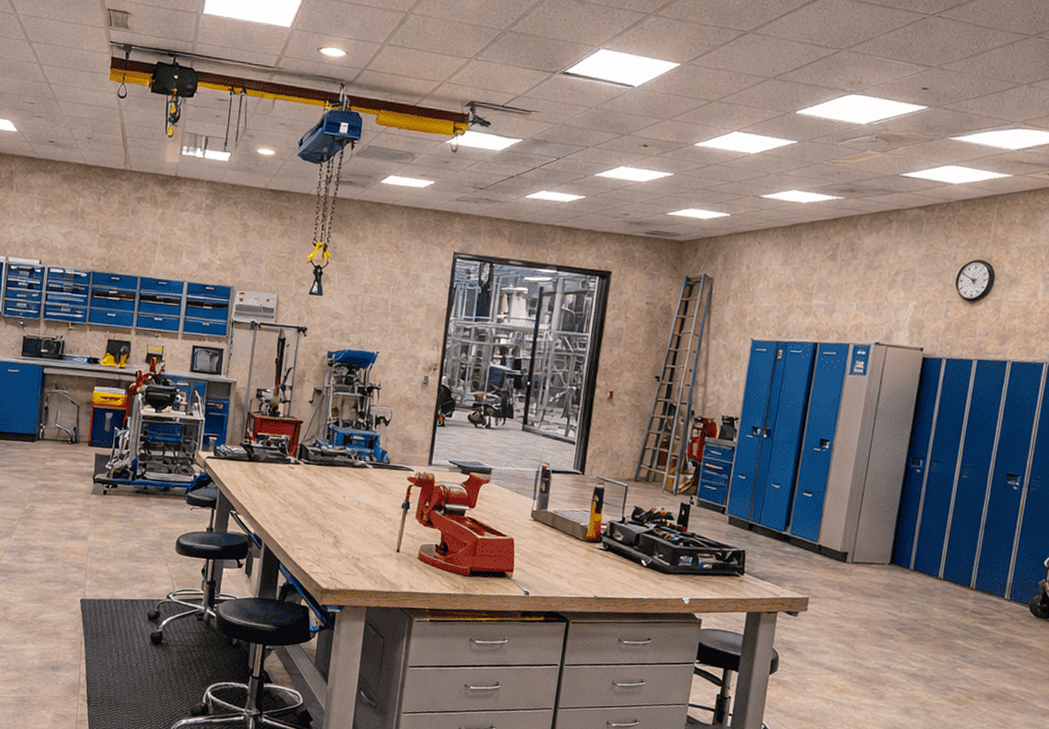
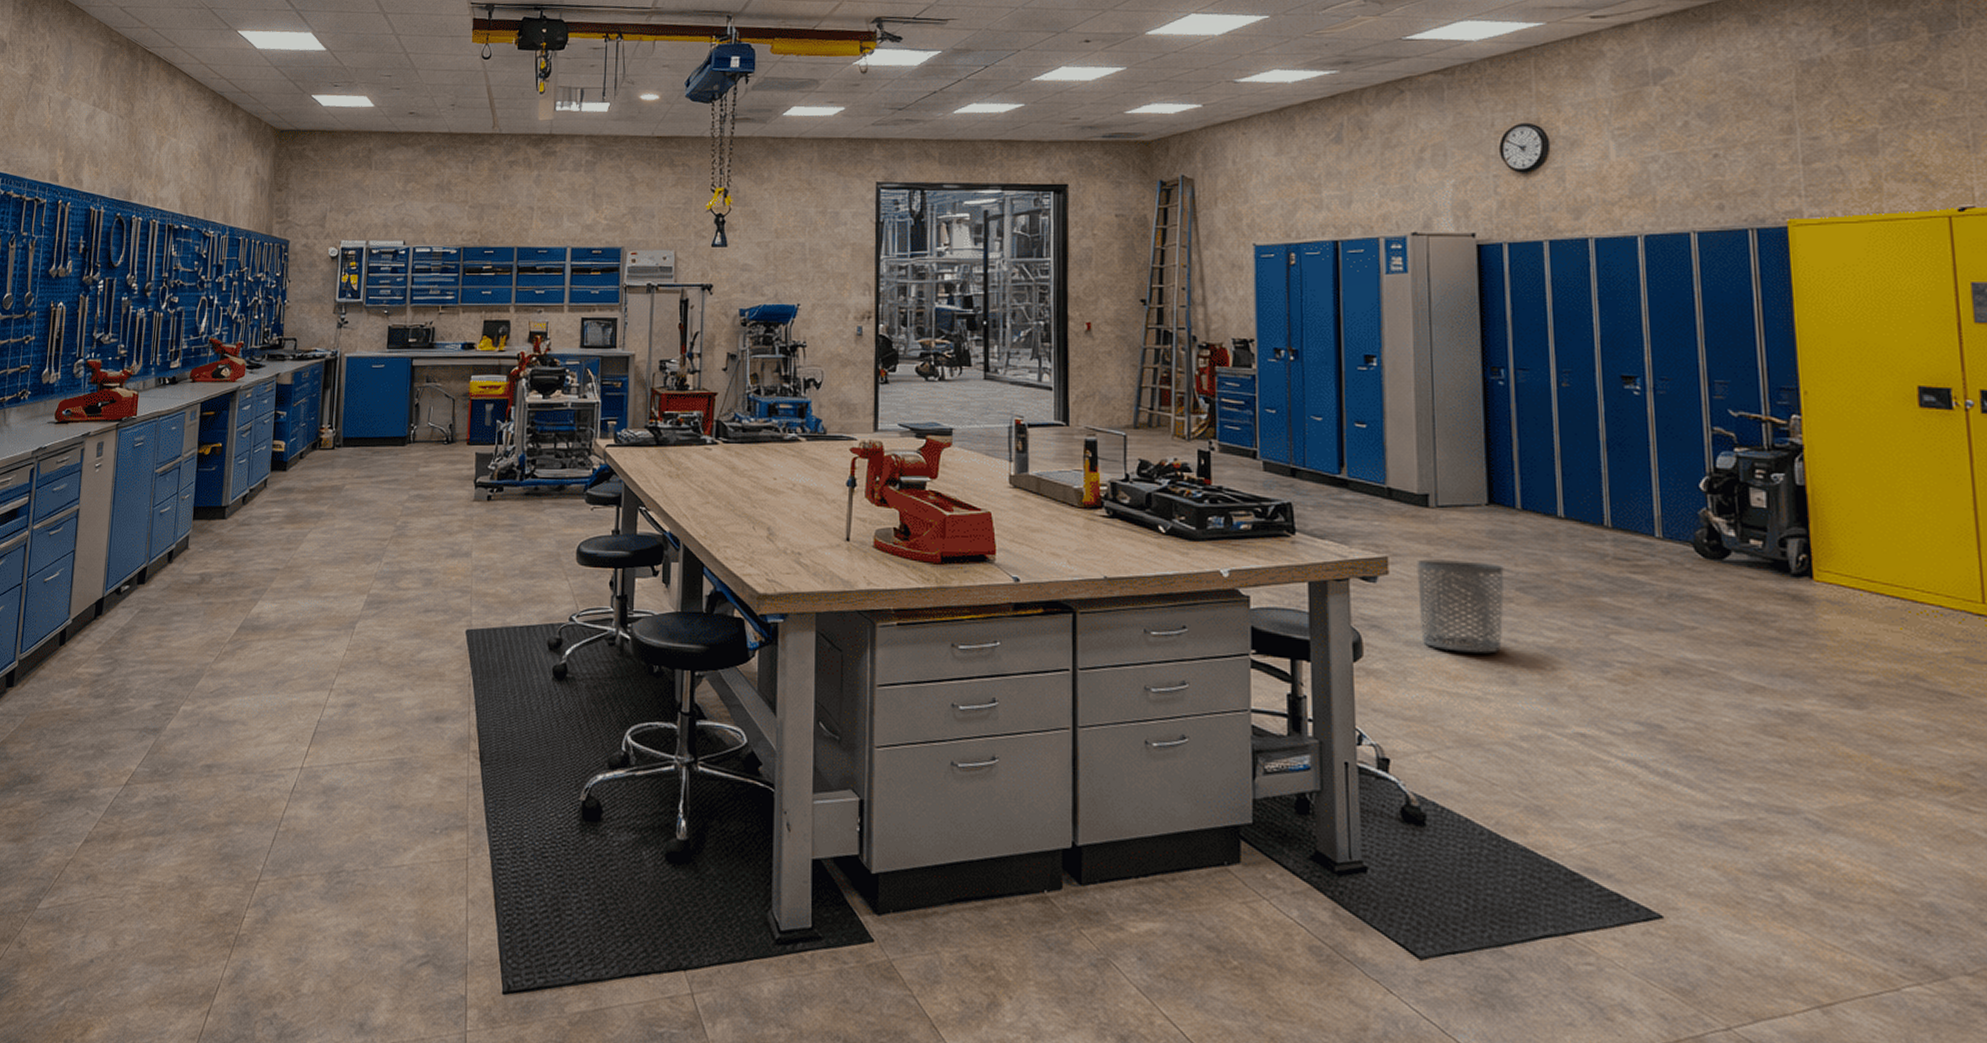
waste bin: none [822,601,892,675] -> present [1417,559,1505,654]

